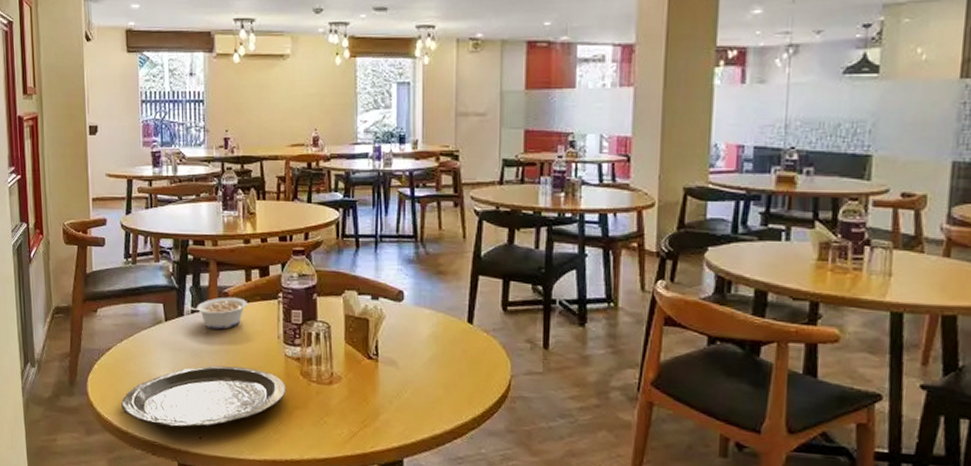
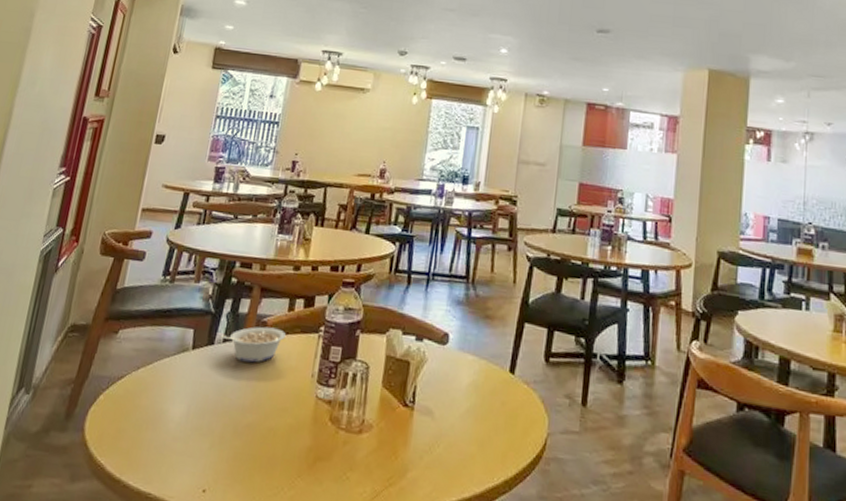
plate: present [121,365,287,428] -> none [119,404,312,478]

